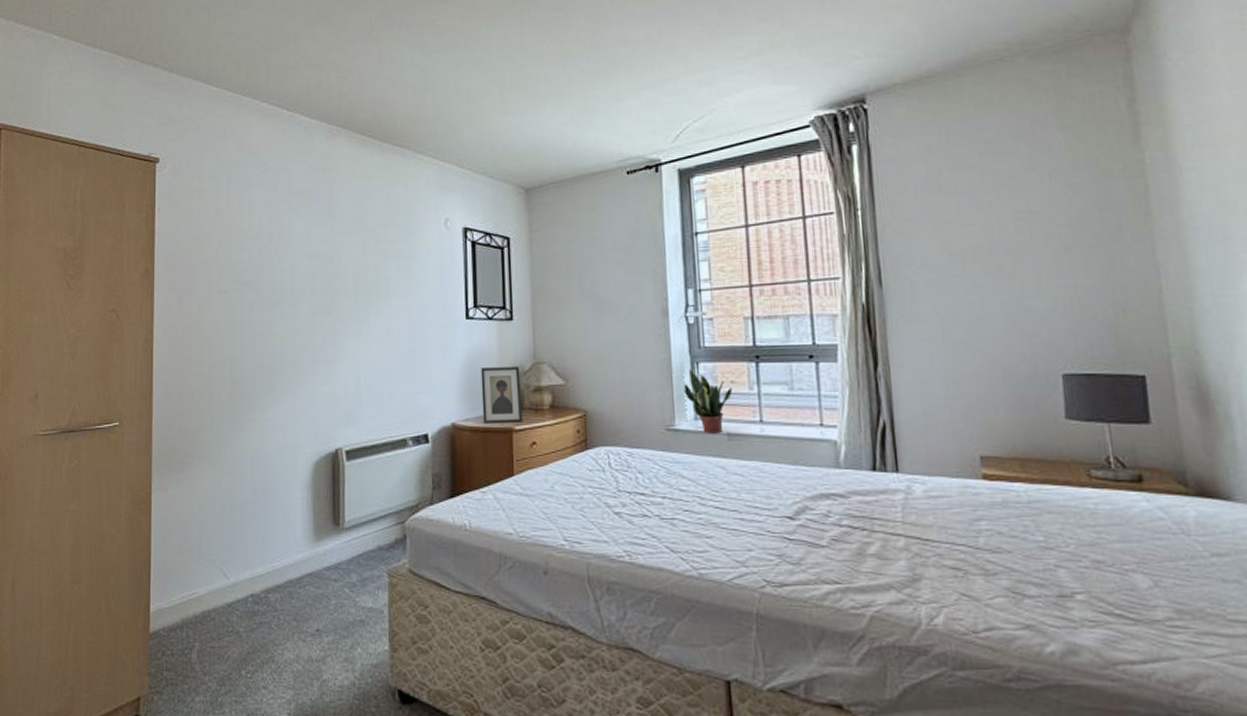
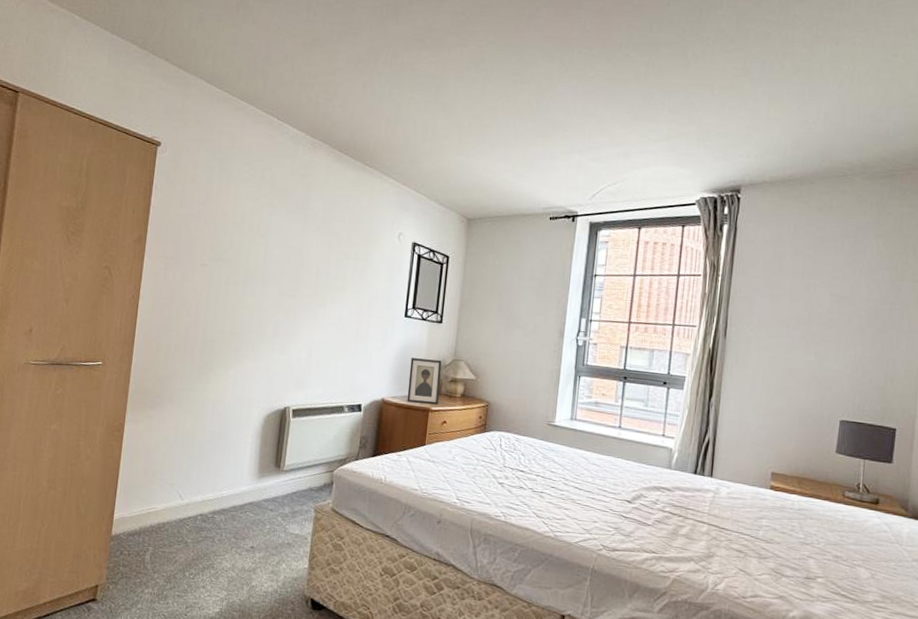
potted plant: present [684,368,732,435] -> none [566,380,602,433]

